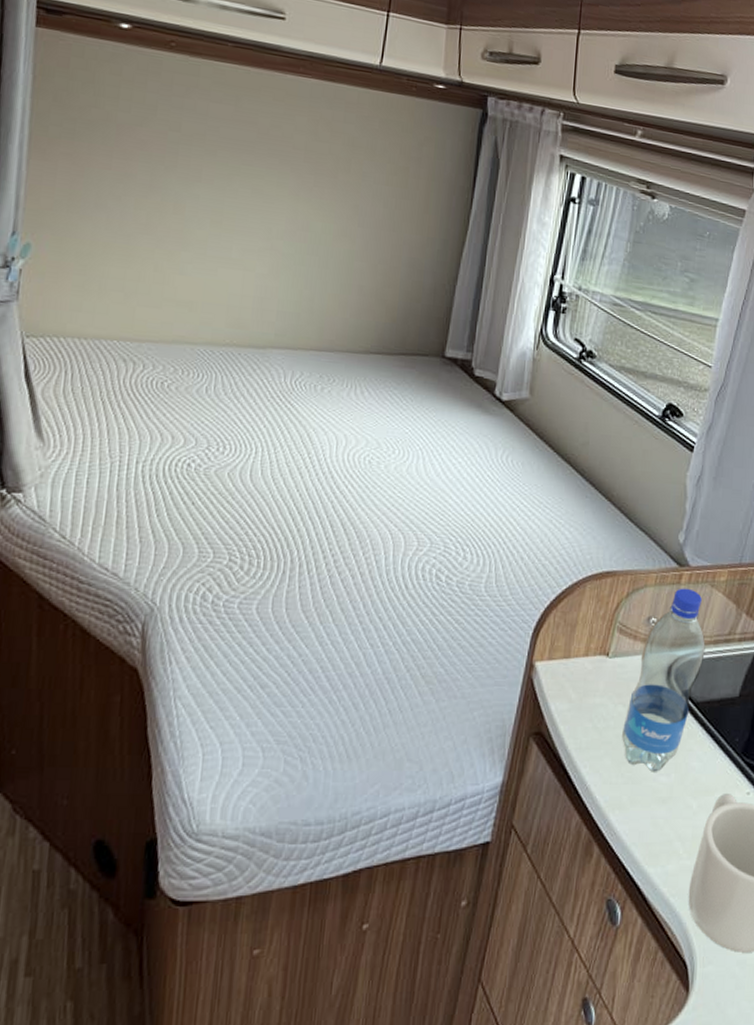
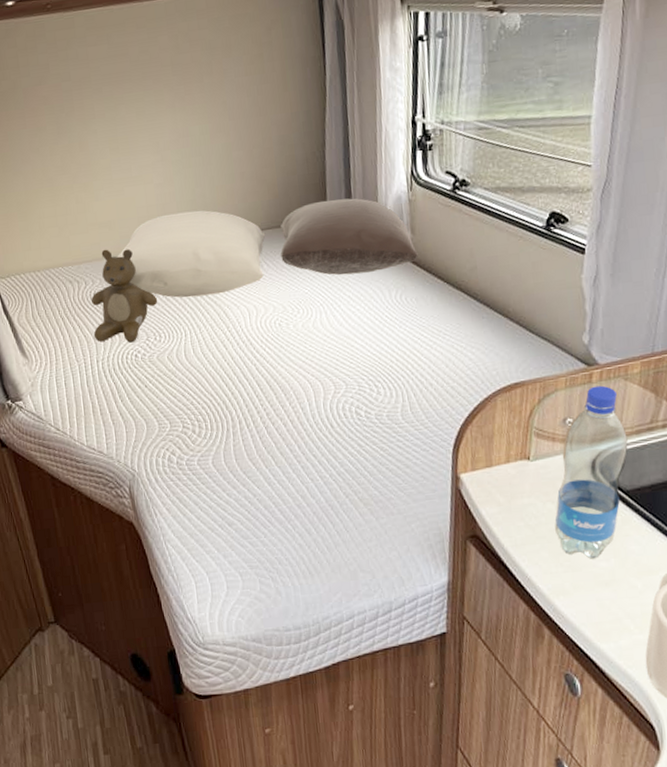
teddy bear: none [140,332,231,448] -> present [91,249,158,343]
pillow: none [191,309,374,414] -> present [117,210,266,298]
pillow: none [386,337,534,426] -> present [280,198,419,275]

